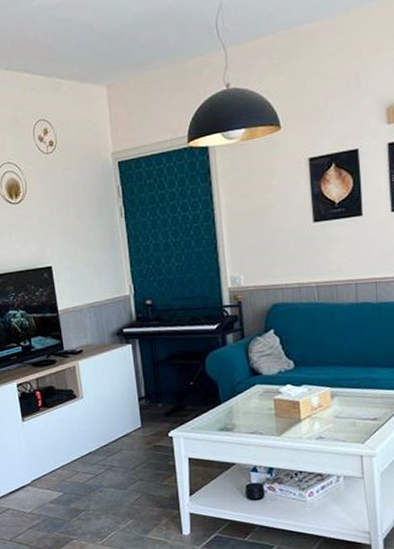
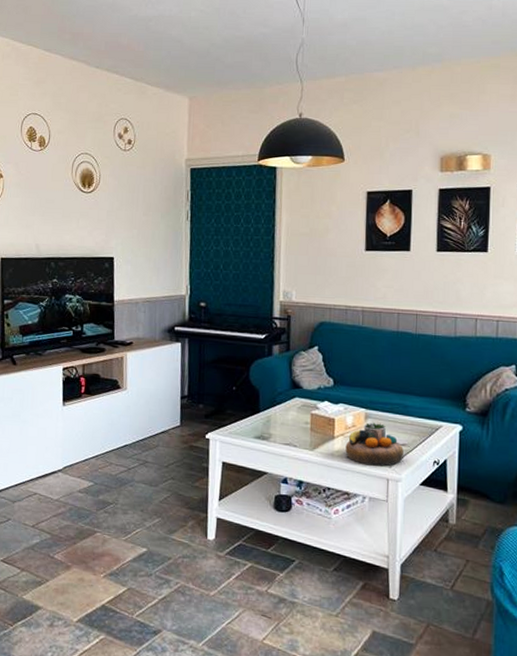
decorative bowl: none [313,400,376,444] -> present [345,422,404,466]

